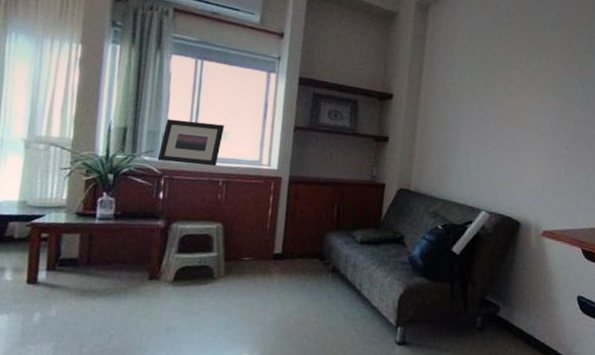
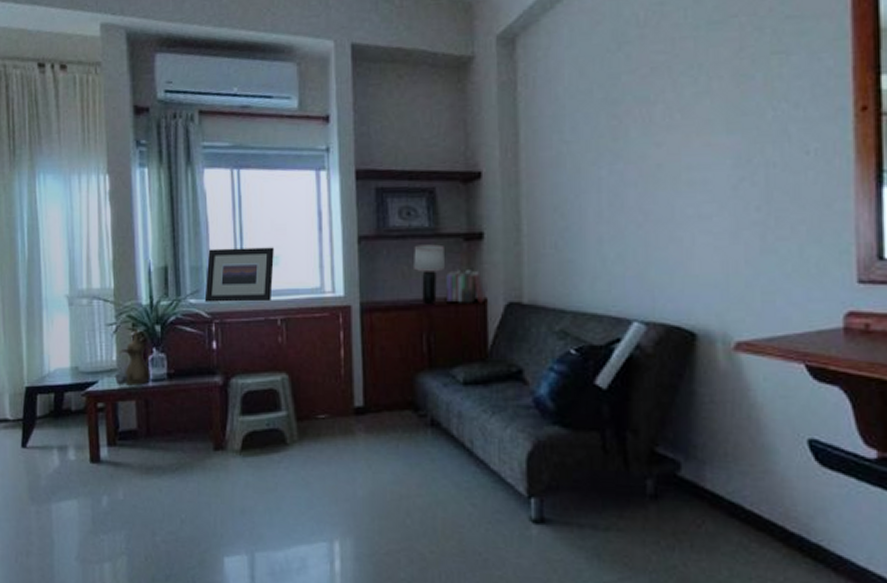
teapot: none [62,174,102,222] -> present [114,328,151,385]
table lamp: none [333,139,359,183] -> present [412,244,446,304]
books: none [356,161,385,187] -> present [446,268,486,303]

